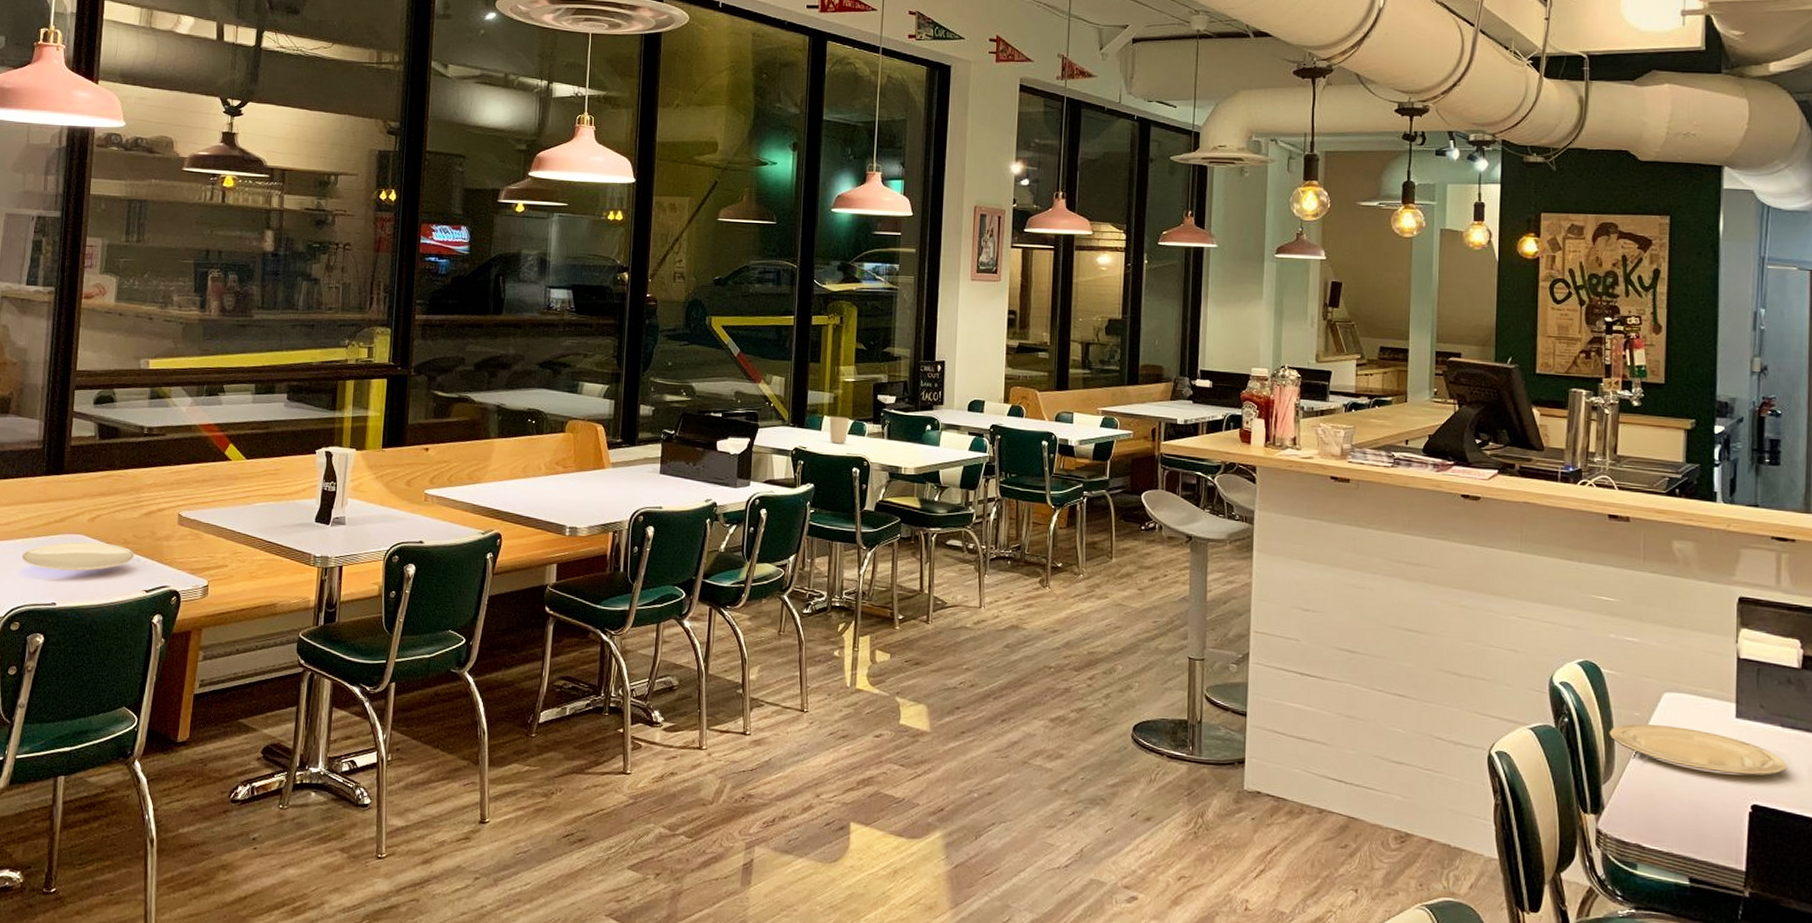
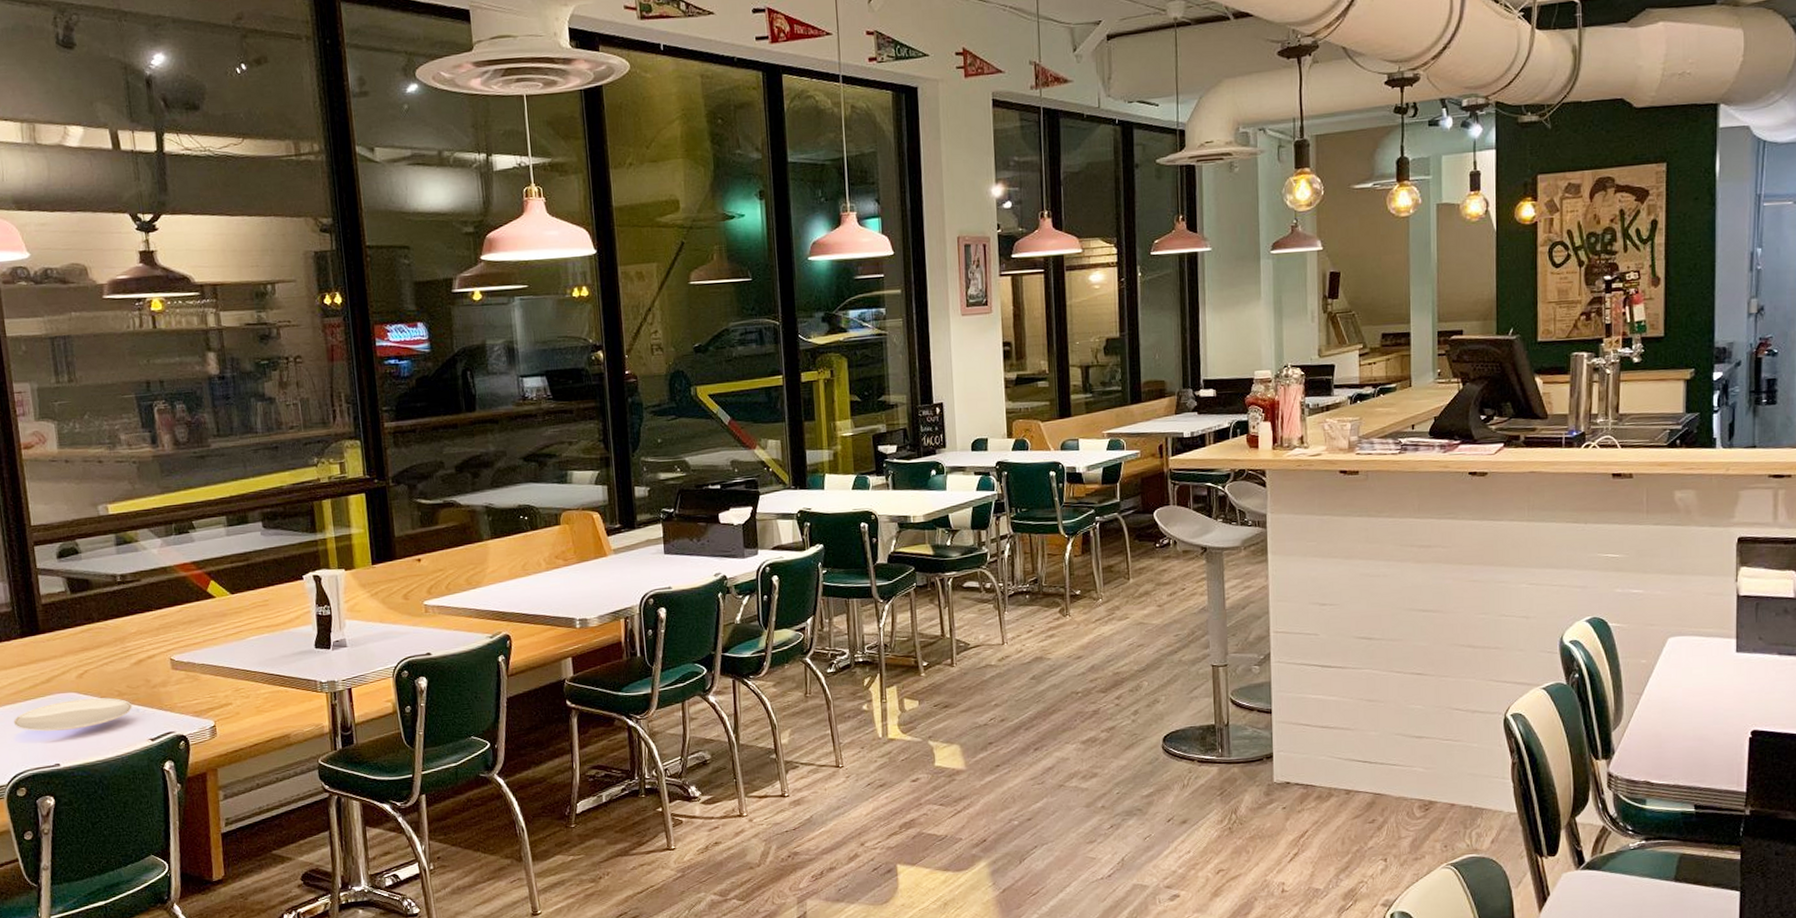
cup: present [829,416,849,444] -> none [831,472,852,501]
plate: present [1609,724,1787,776] -> none [1617,668,1784,707]

